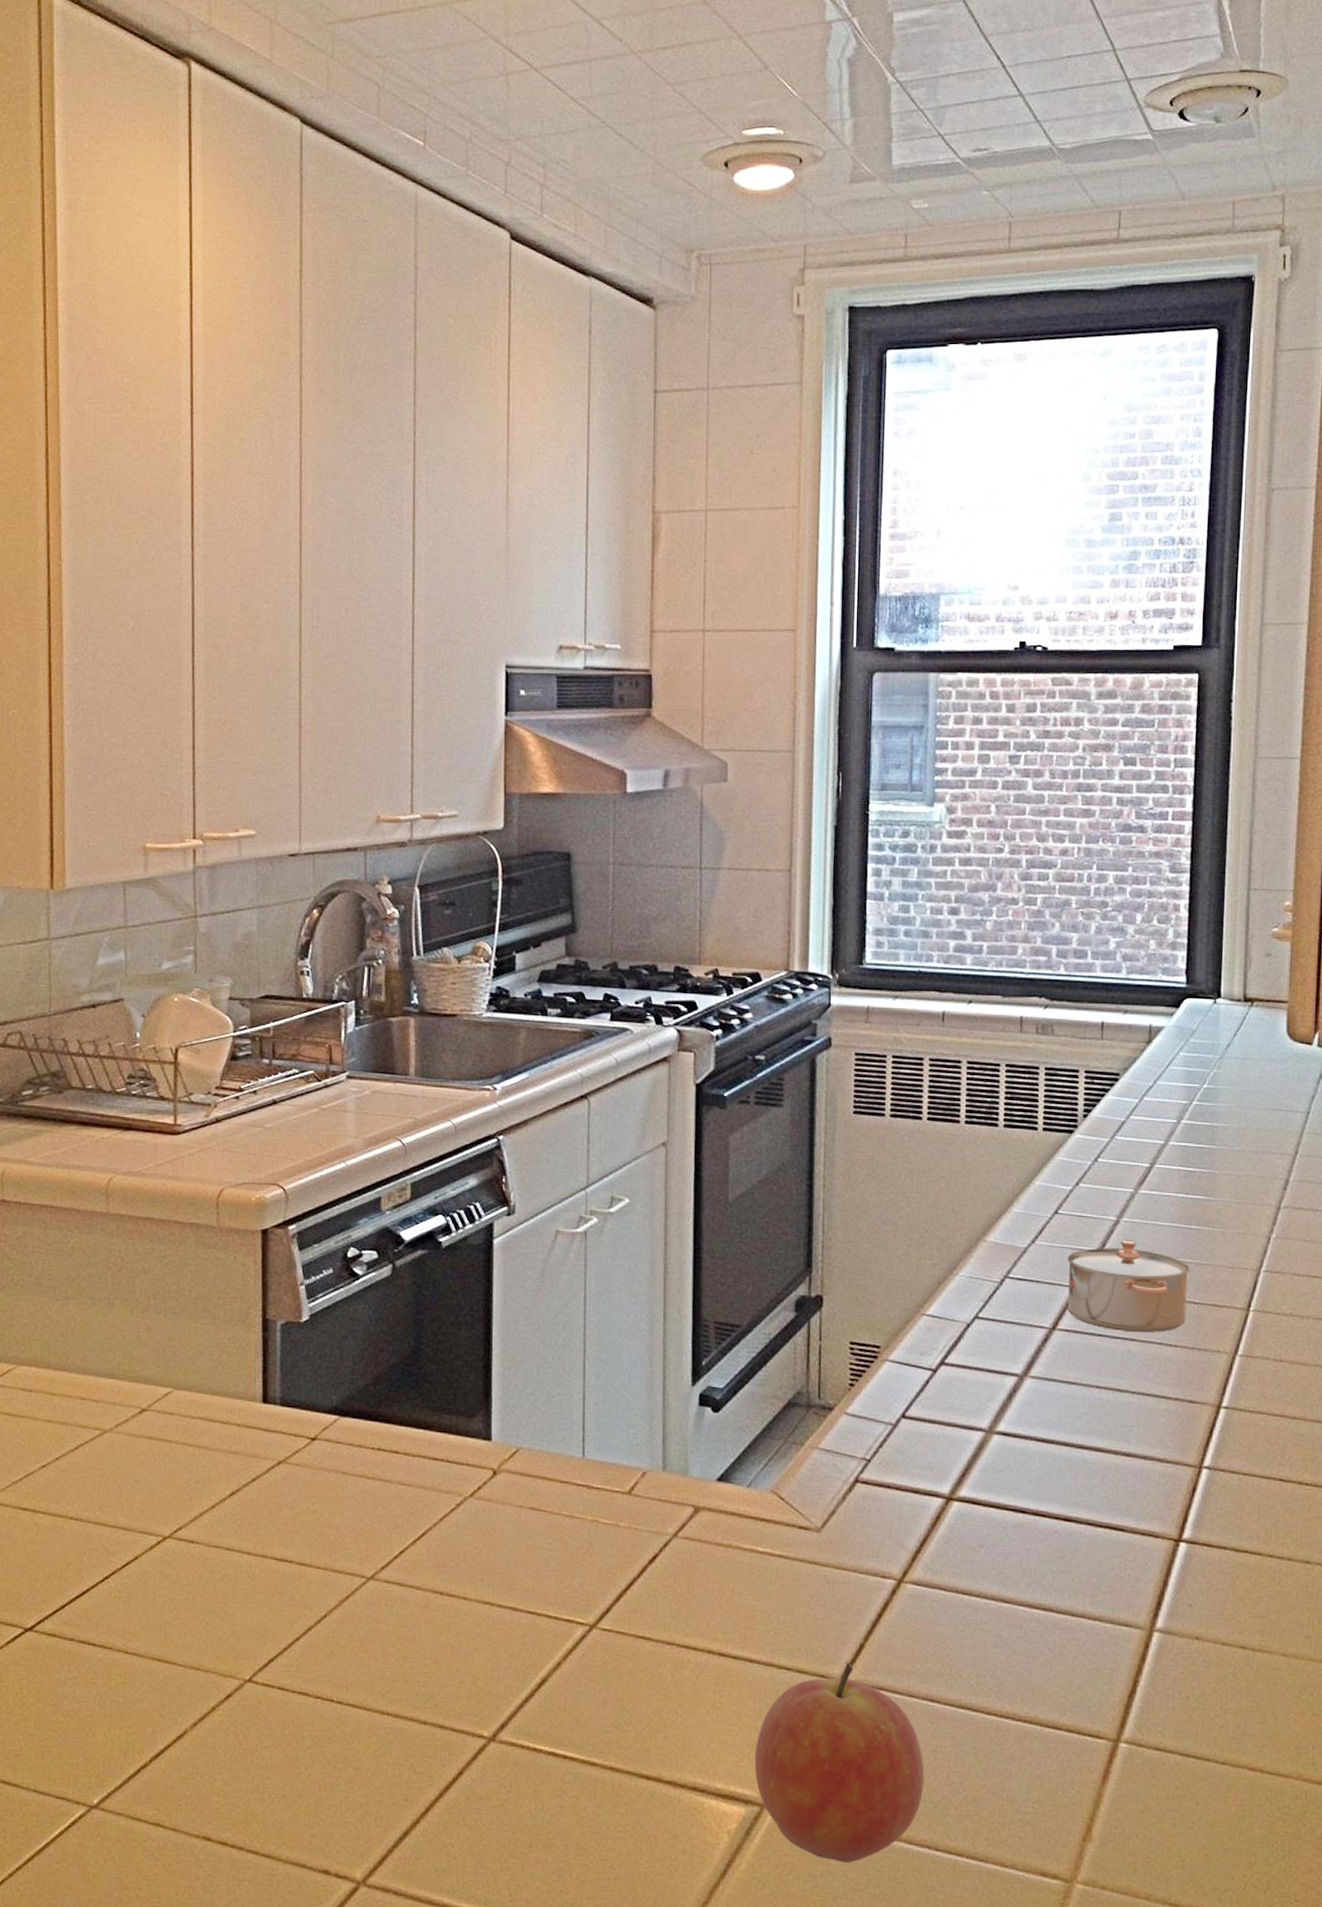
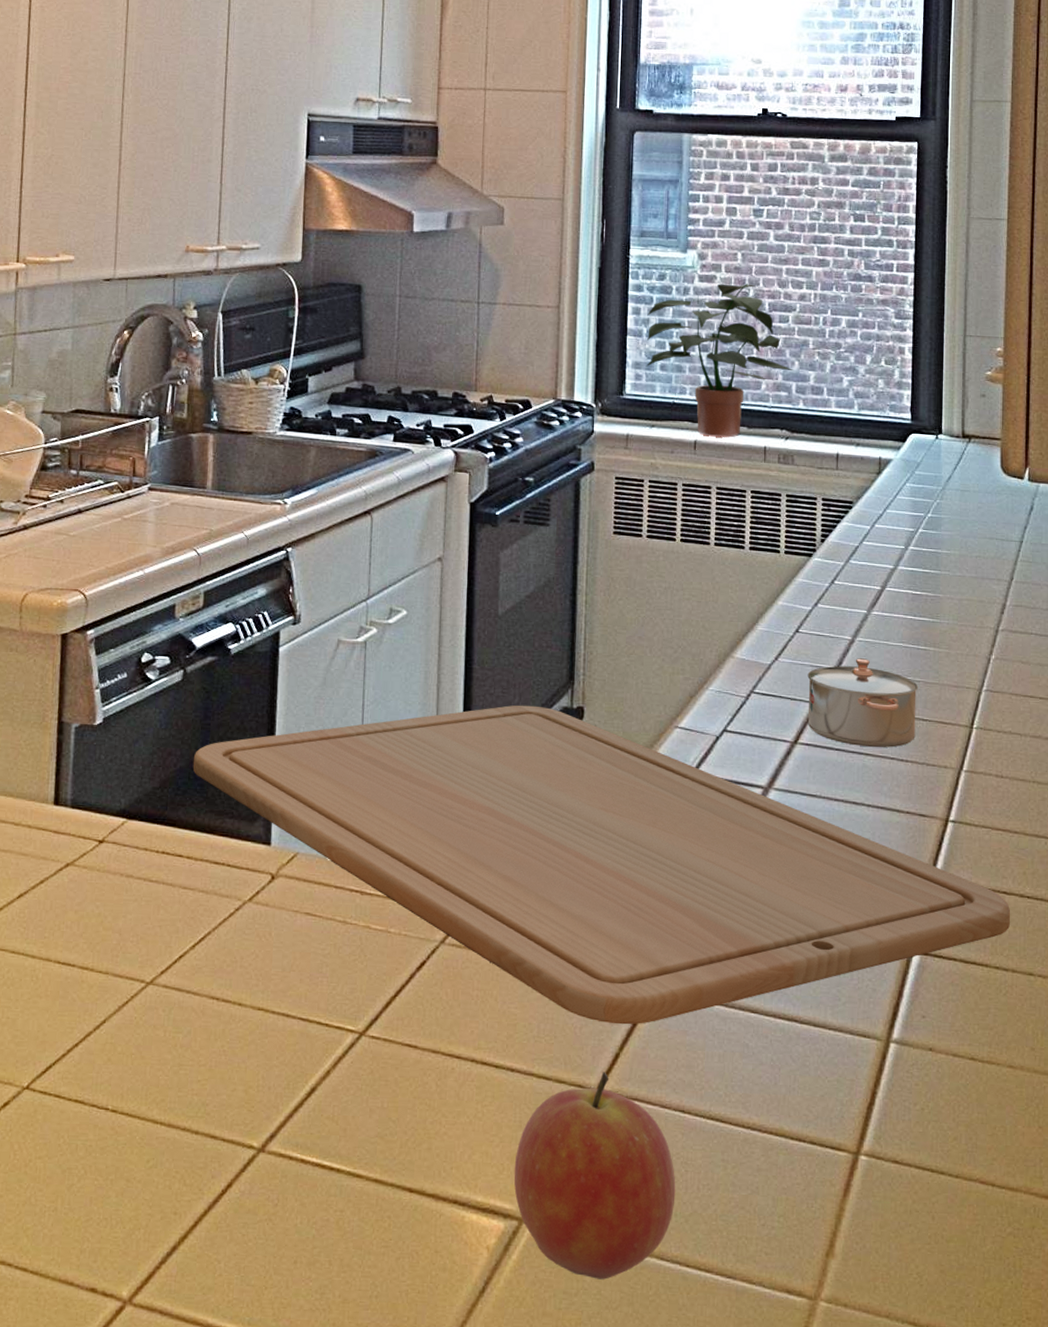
chopping board: none [406,1294,1287,1616] -> present [192,705,1011,1025]
potted plant: none [888,838,1054,1008] -> present [646,283,794,438]

